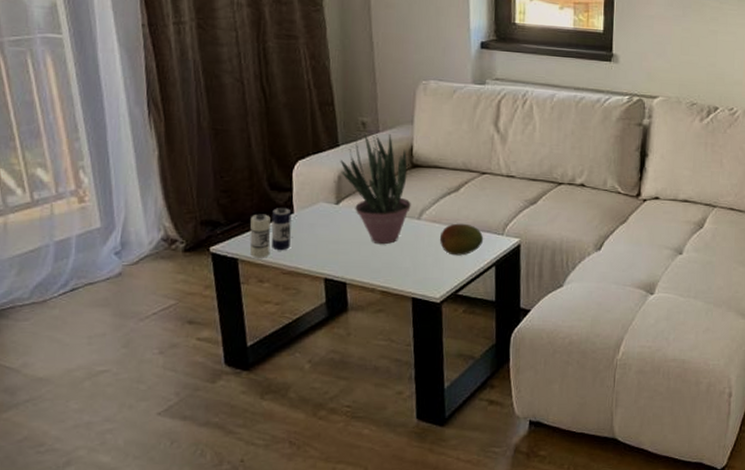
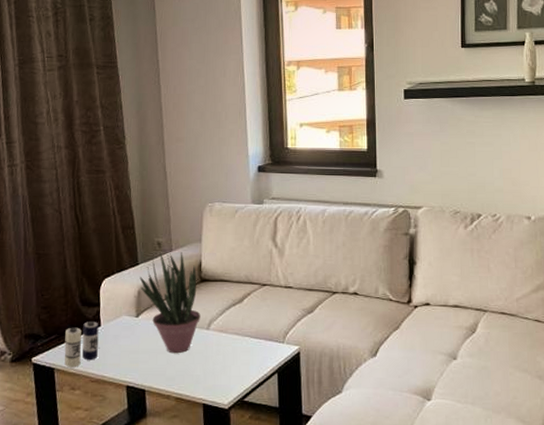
fruit: present [439,223,484,256] -> none [226,332,266,363]

